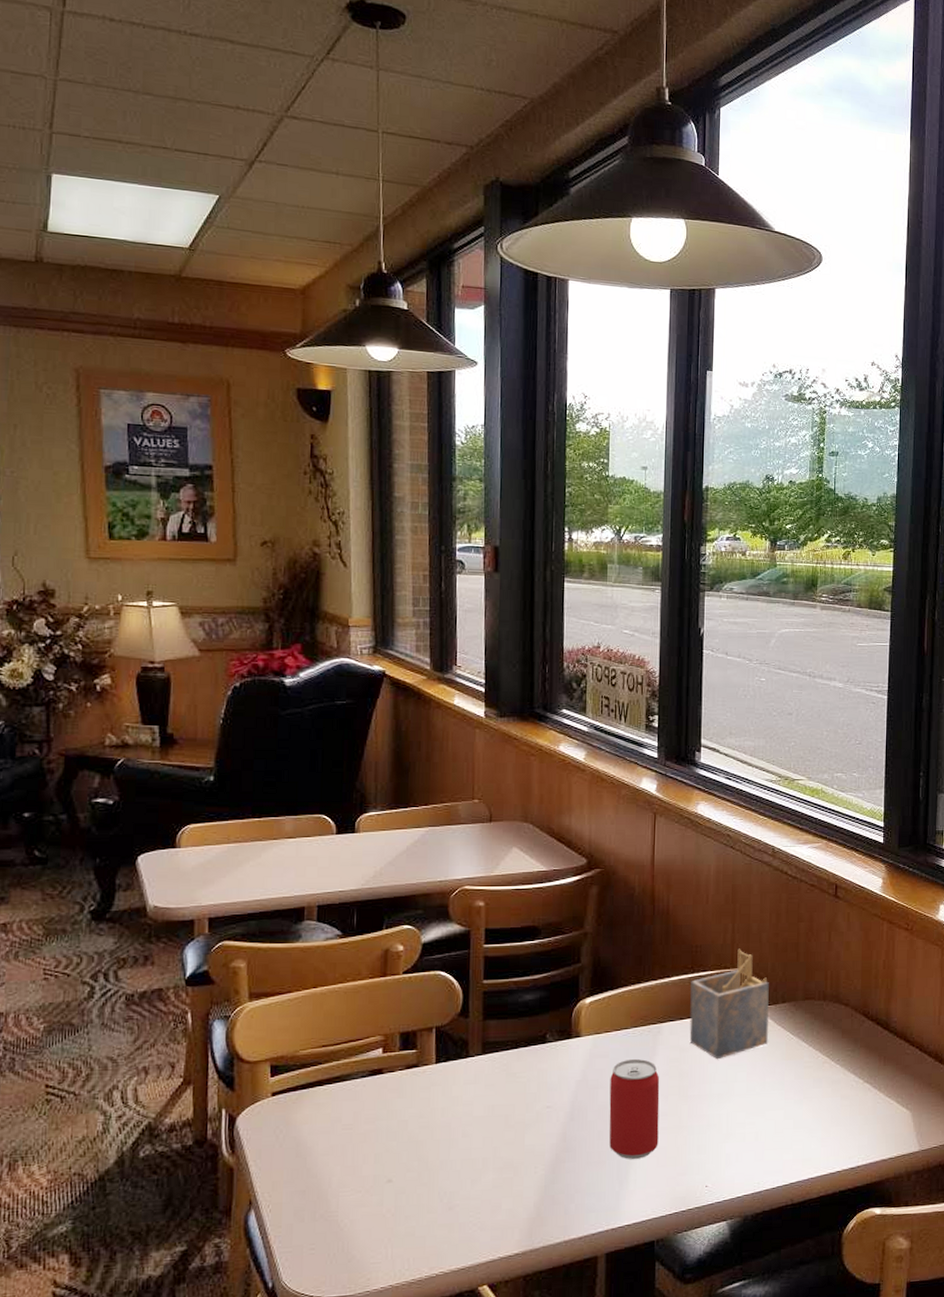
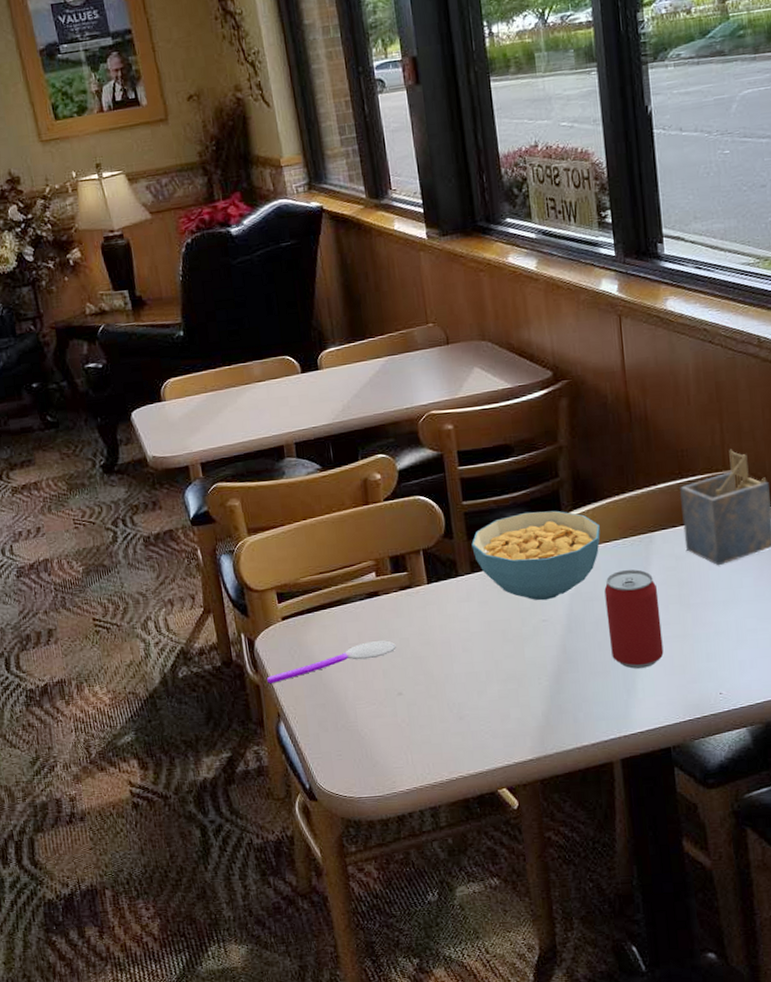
spoon: none [242,1122,393,1167] -> present [266,640,396,684]
cereal bowl: none [486,995,613,1087] -> present [471,510,601,601]

